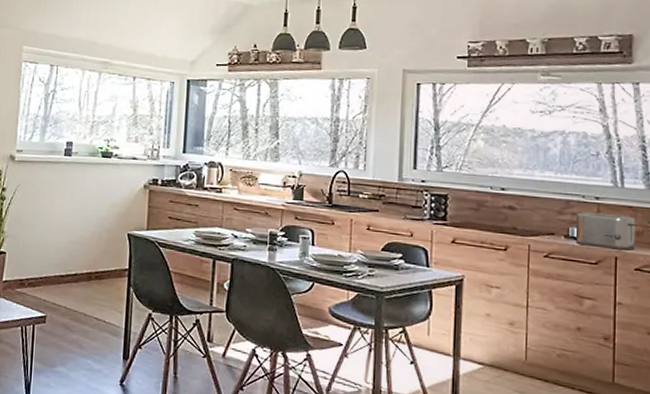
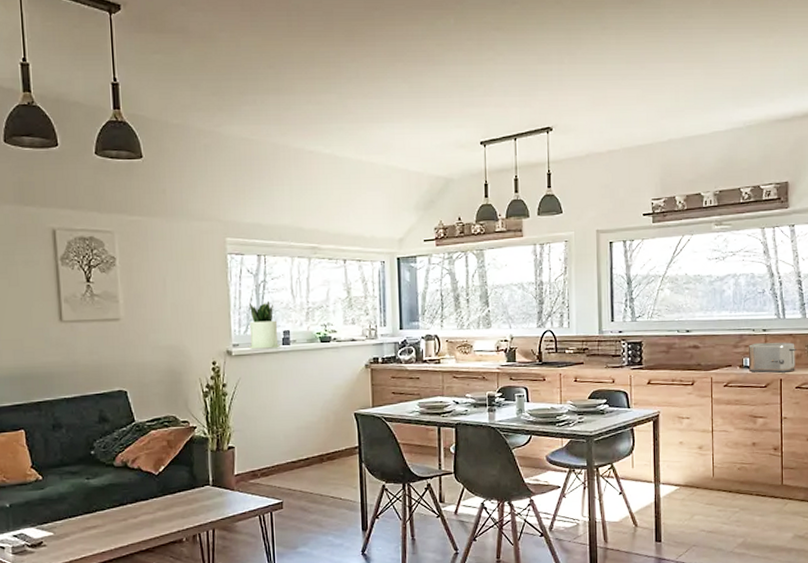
planter: none [31,110,62,158] -> present [248,300,280,349]

